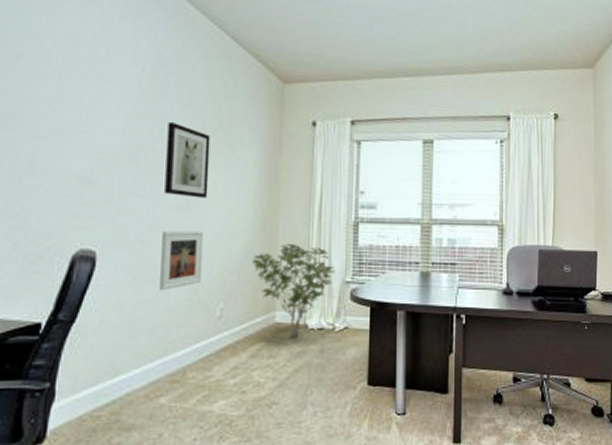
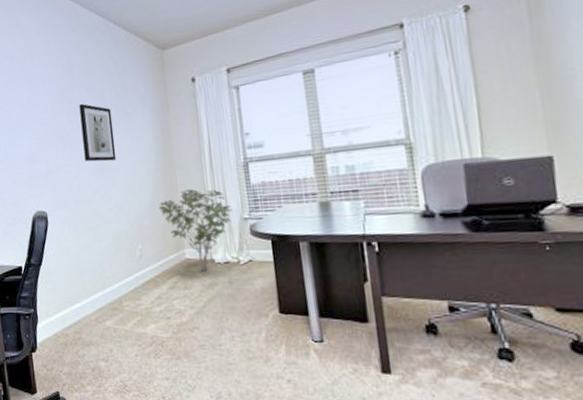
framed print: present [160,230,205,291] -> none [88,187,122,238]

